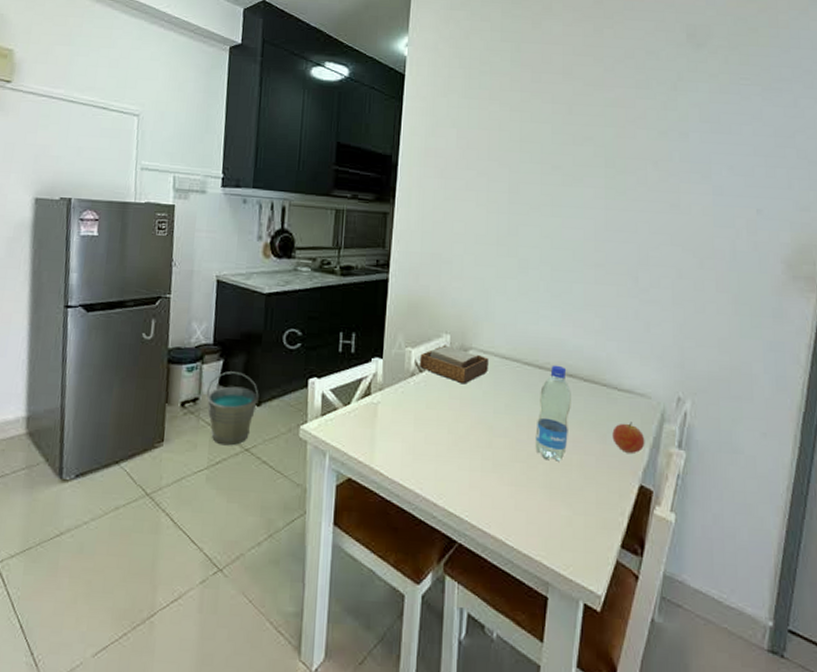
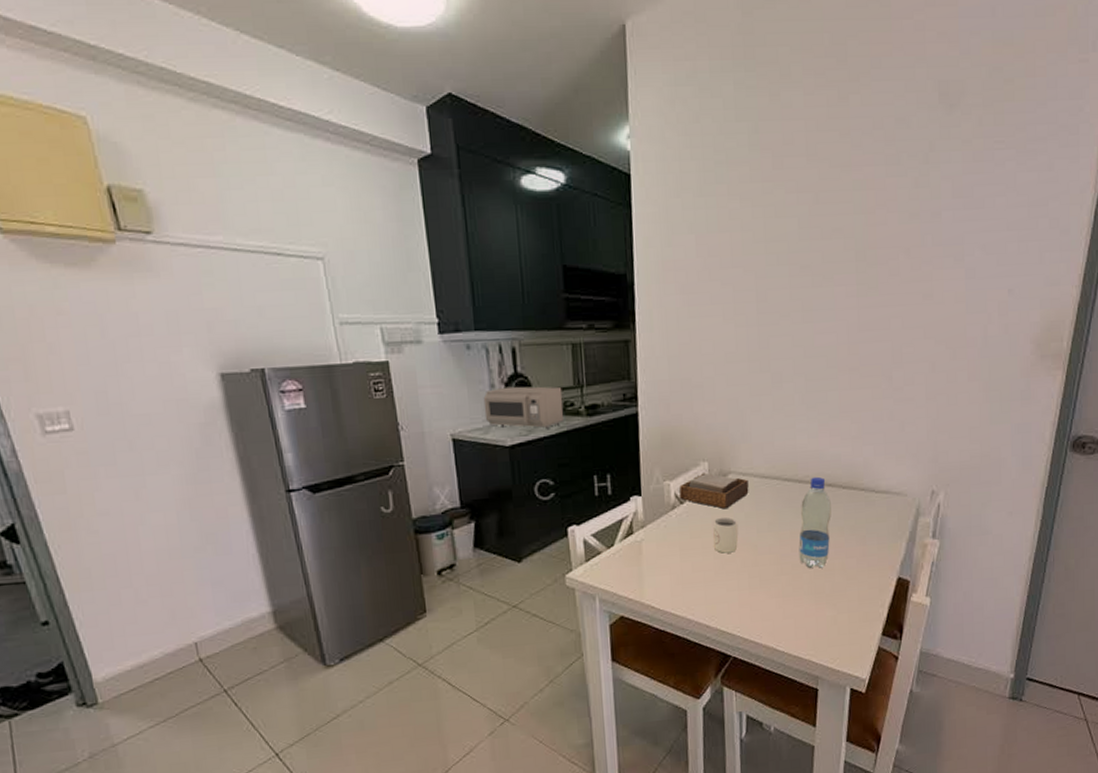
bucket: present [206,371,259,446] -> none [462,531,519,606]
microwave: none [249,240,322,284] -> present [483,386,564,430]
mug: none [448,391,475,430] -> present [712,517,739,553]
fruit: present [612,422,645,453] -> none [871,521,902,550]

